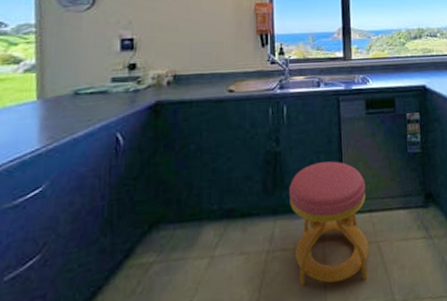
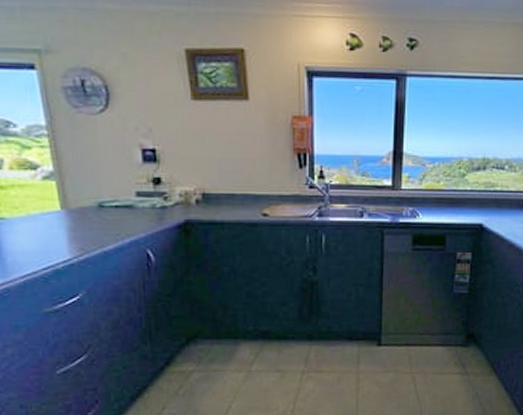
stool: present [289,161,370,286] -> none [325,295,405,404]

